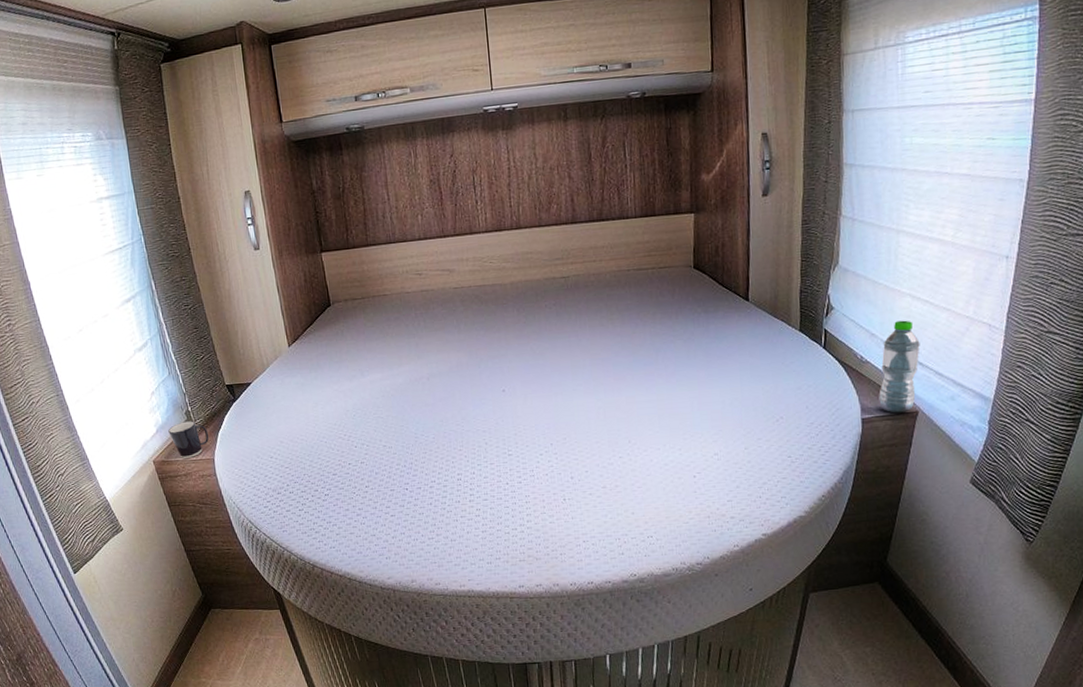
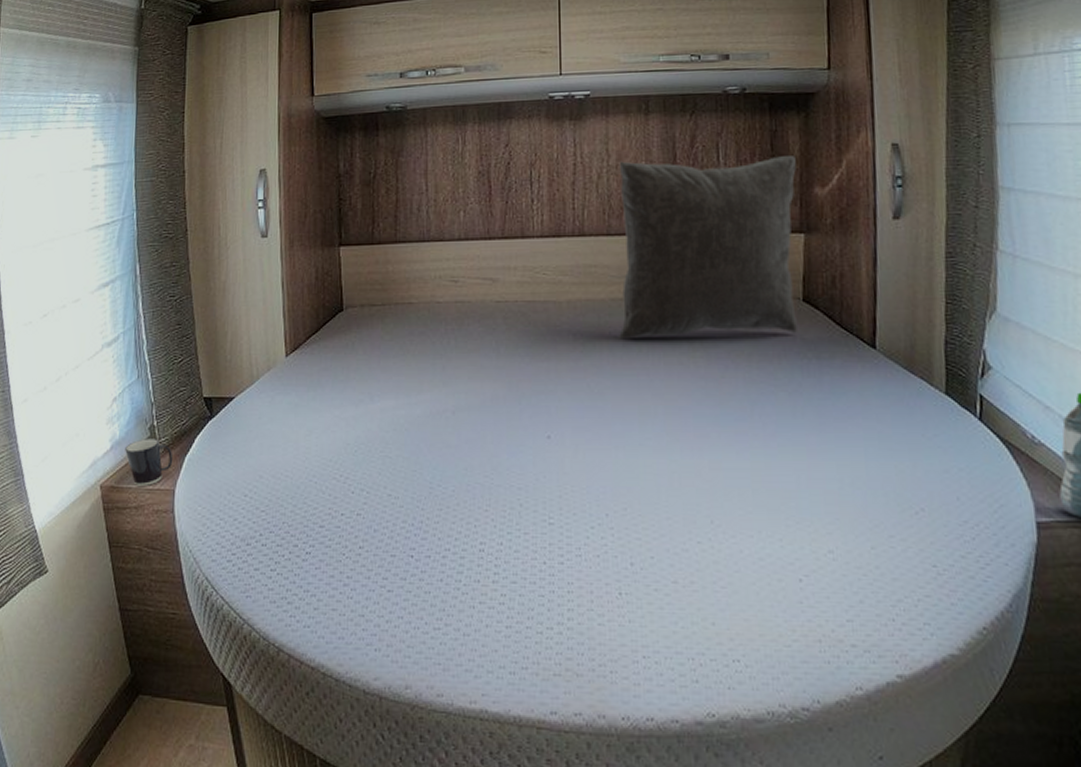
pillow: none [545,149,690,310] -> present [619,156,797,339]

